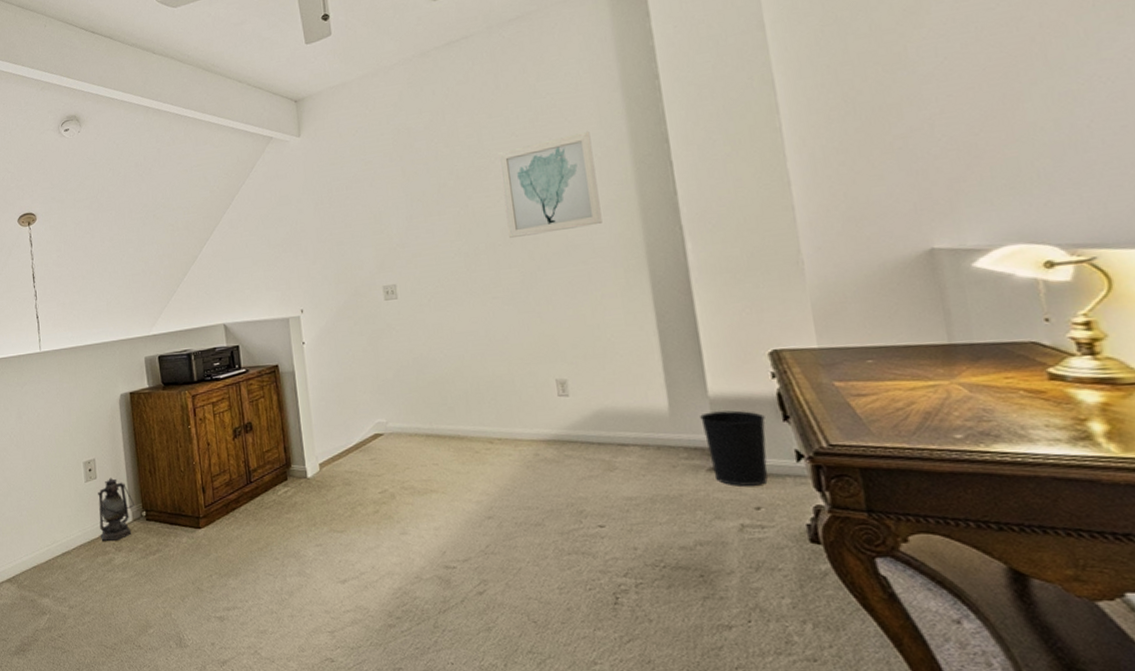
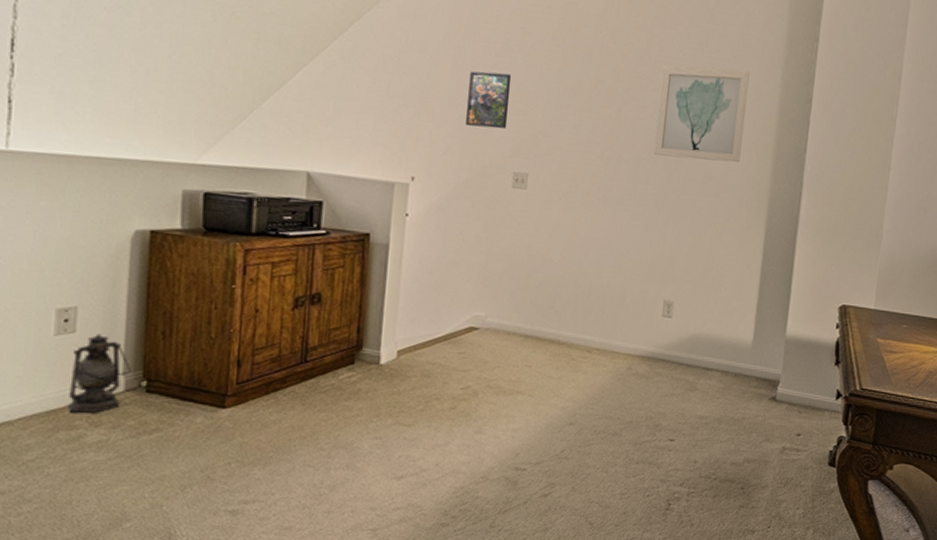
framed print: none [328,201,369,255] -> present [466,71,512,130]
wastebasket: present [700,410,768,486] -> none [773,350,823,416]

